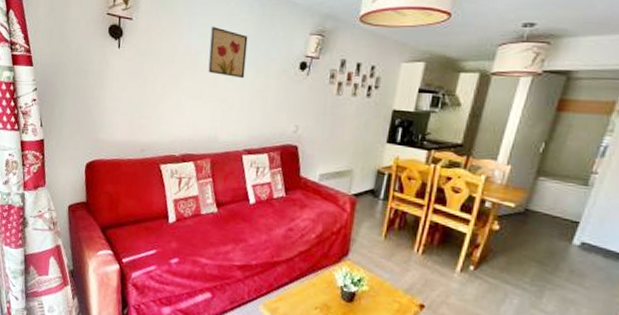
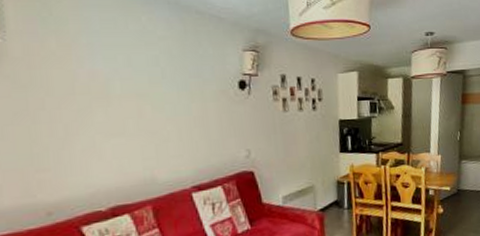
wall art: present [208,27,248,78] -> none [120,47,176,105]

